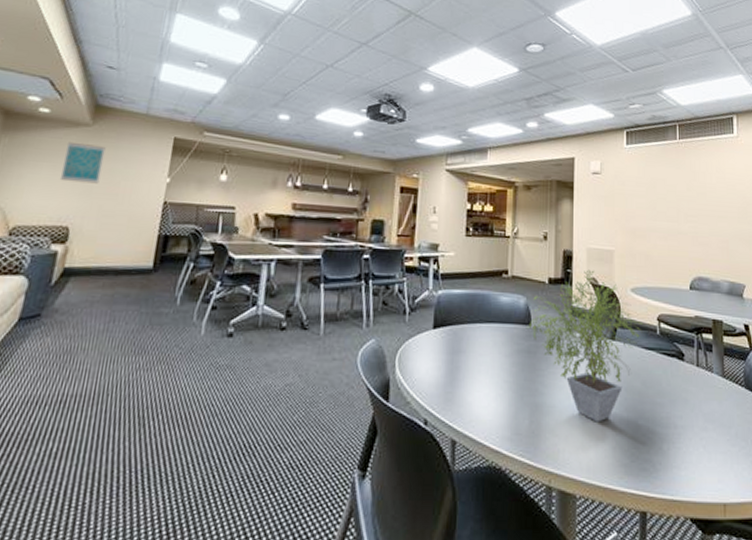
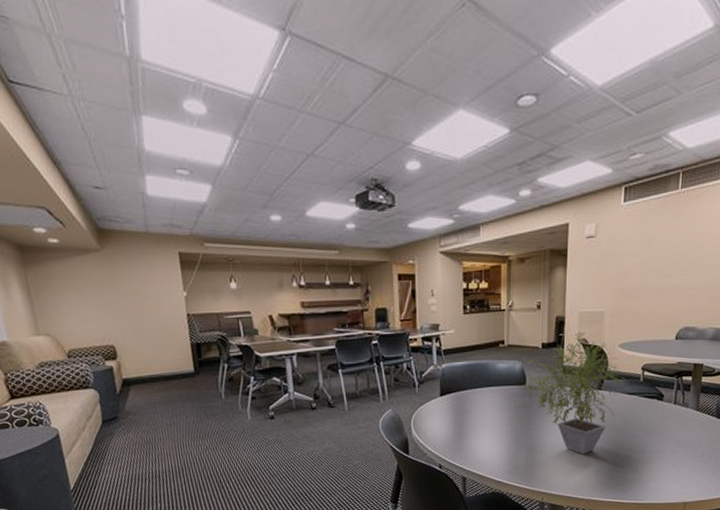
wall art: present [60,141,106,184] -> none [85,268,126,306]

